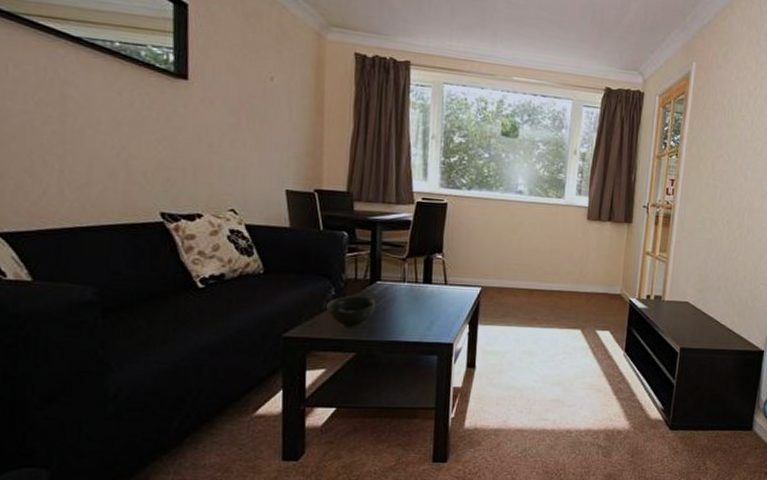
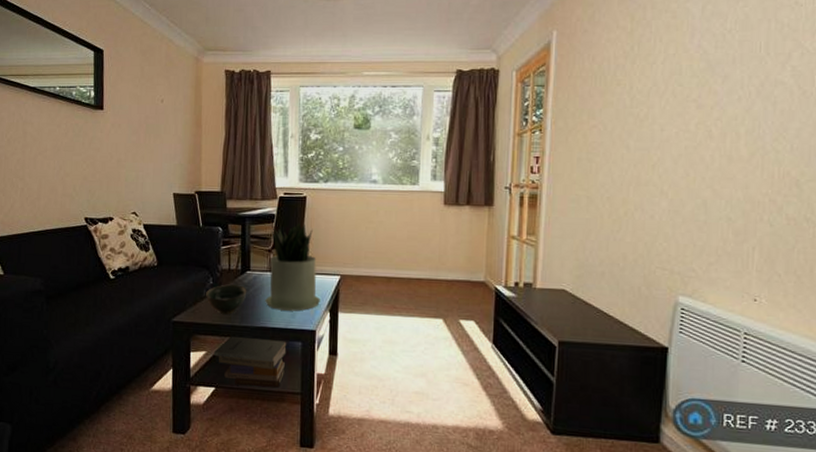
books: none [334,351,421,404] -> present [213,336,287,388]
planter: none [397,230,460,324] -> present [265,222,321,311]

